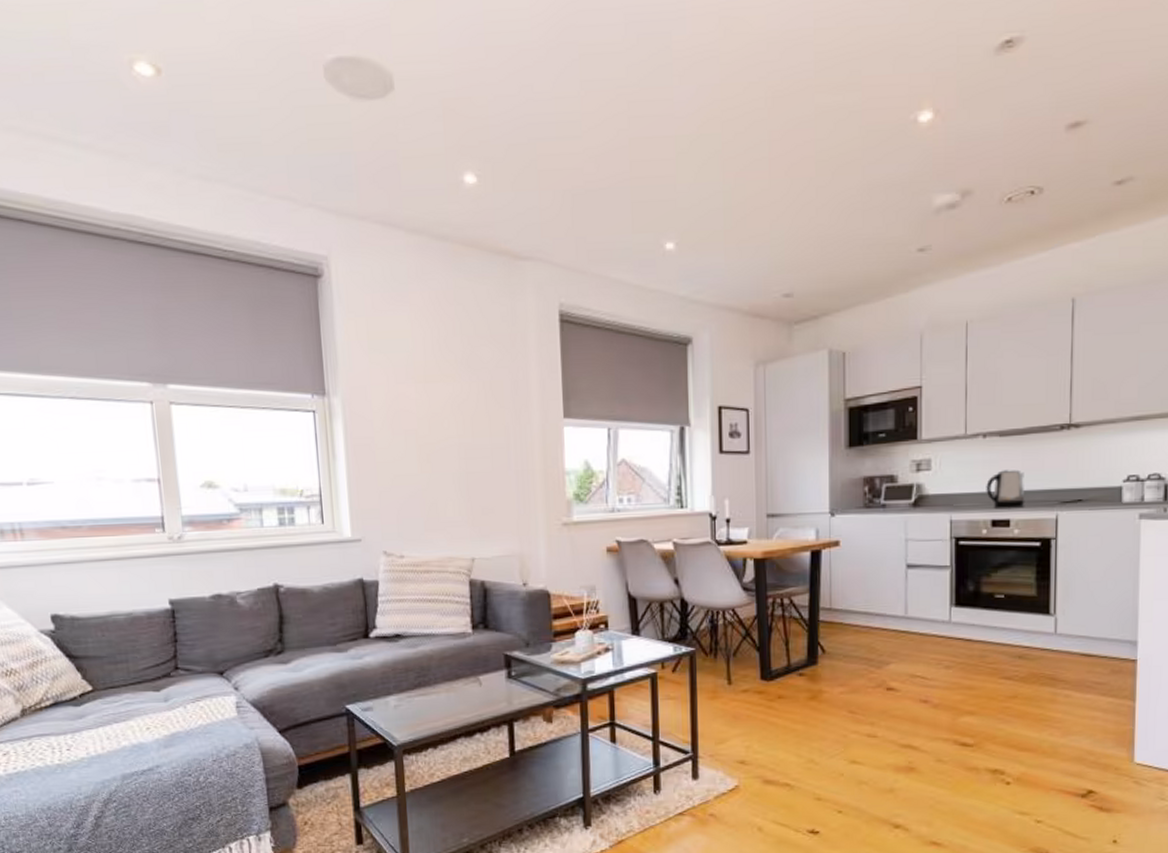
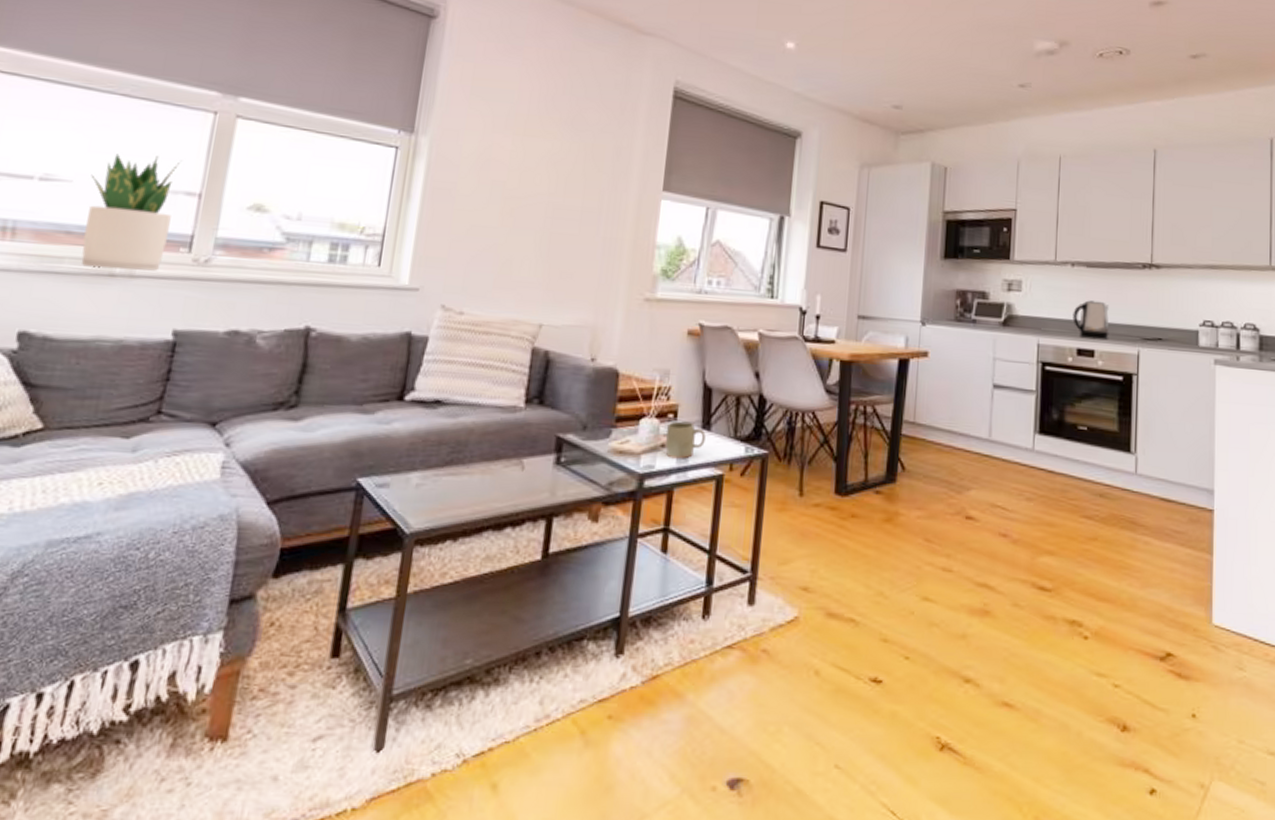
planter: none [66,450,144,555] -> present [81,154,179,271]
mug: none [599,630,636,663] -> present [665,421,706,459]

